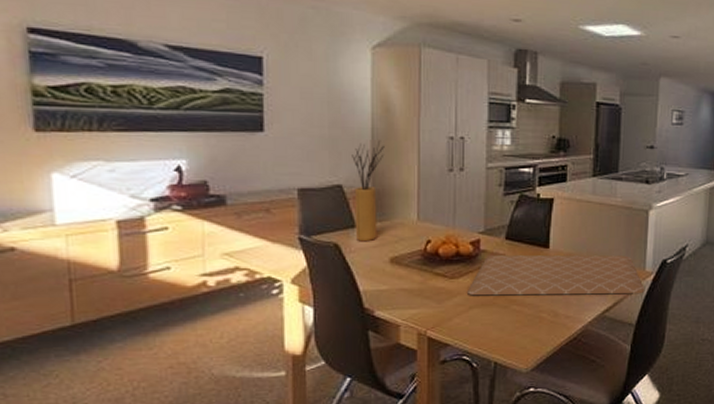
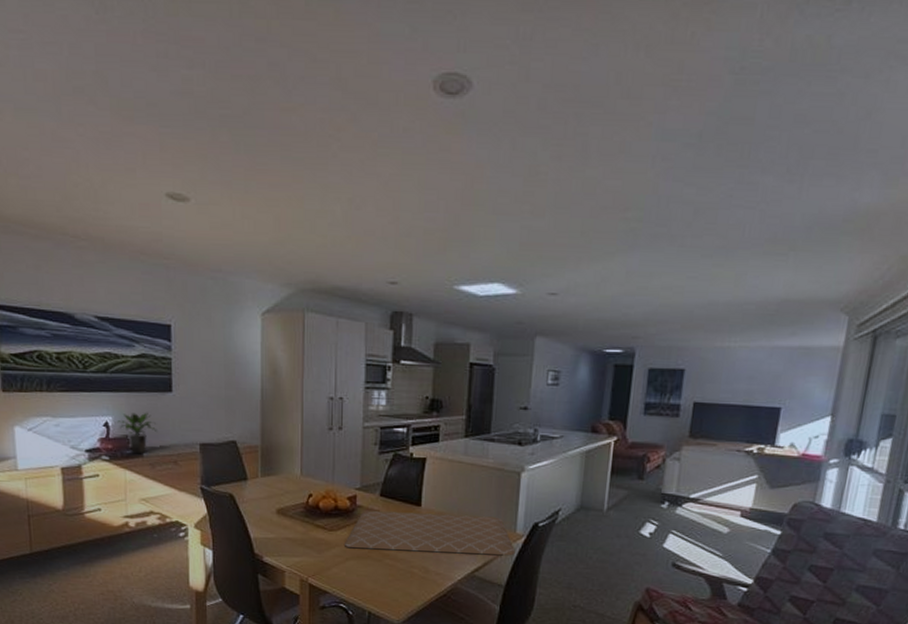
potted plant: none [189,154,245,203] -> present [114,412,157,454]
vase: present [352,140,385,242] -> none [244,400,272,494]

